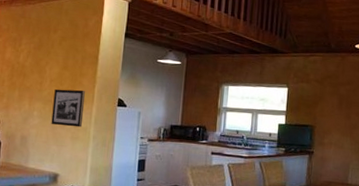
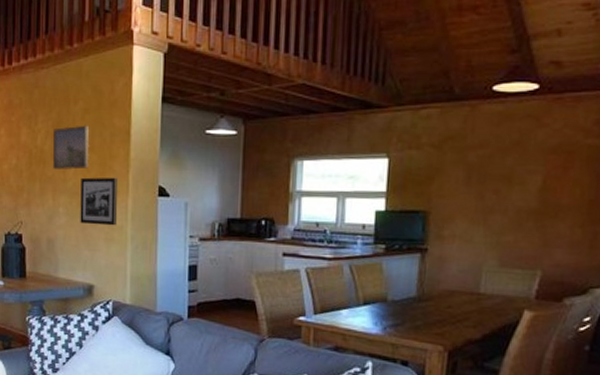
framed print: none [31,49,65,82] -> present [52,125,90,170]

